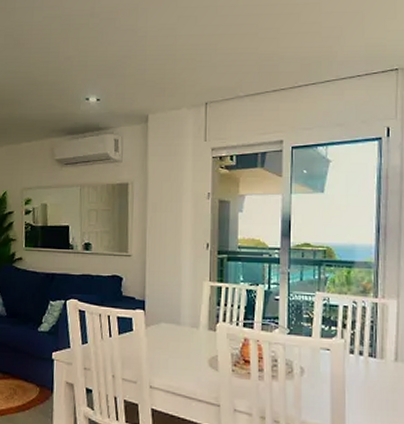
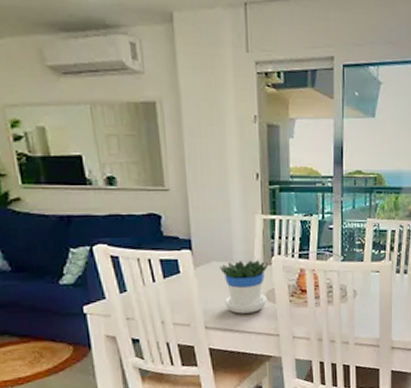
flowerpot: none [168,324,213,378] -> present [220,260,268,314]

